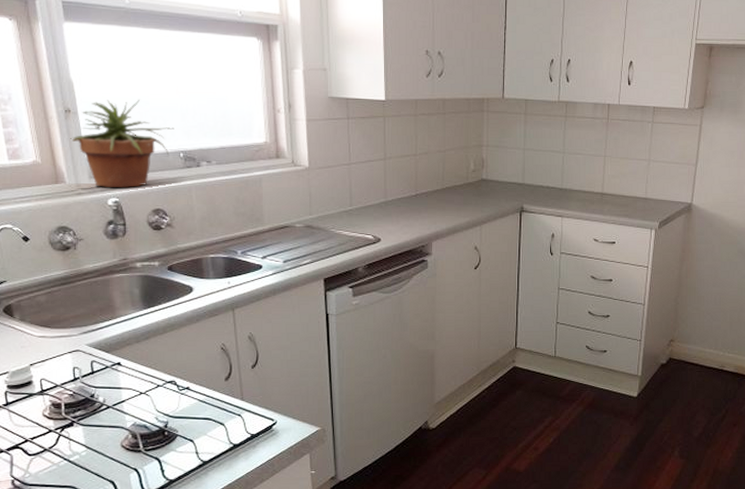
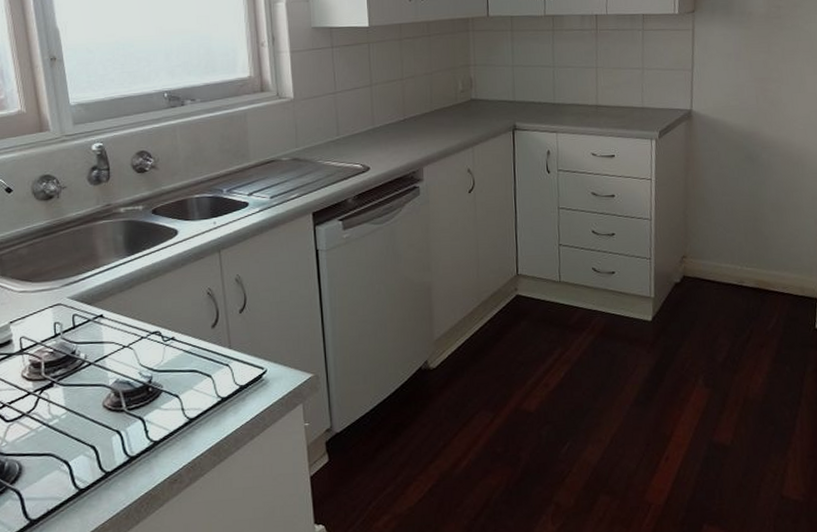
potted plant: present [70,99,175,188] -> none [55,42,159,133]

